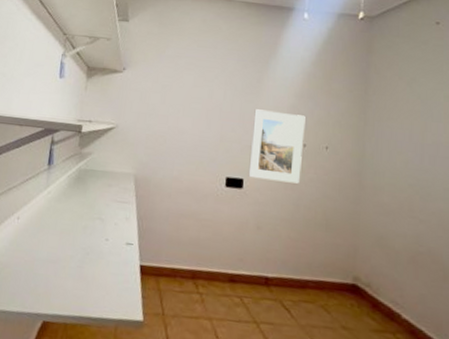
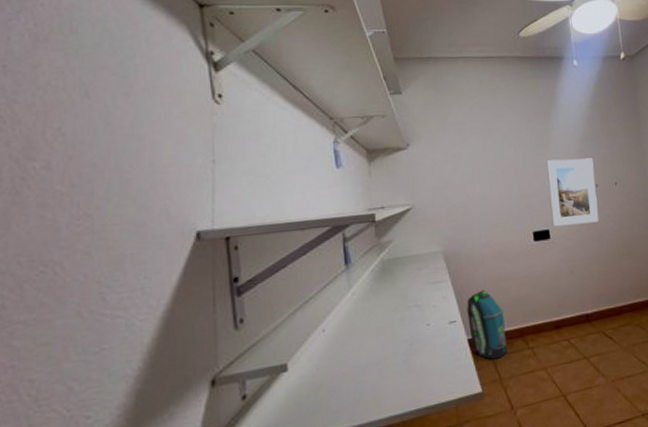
backpack: none [143,221,181,294] -> present [466,290,508,360]

